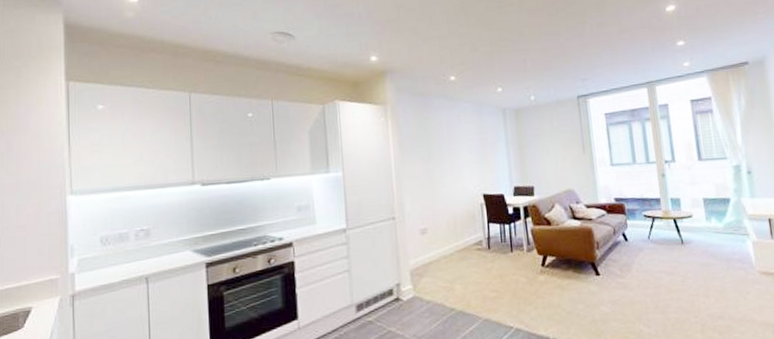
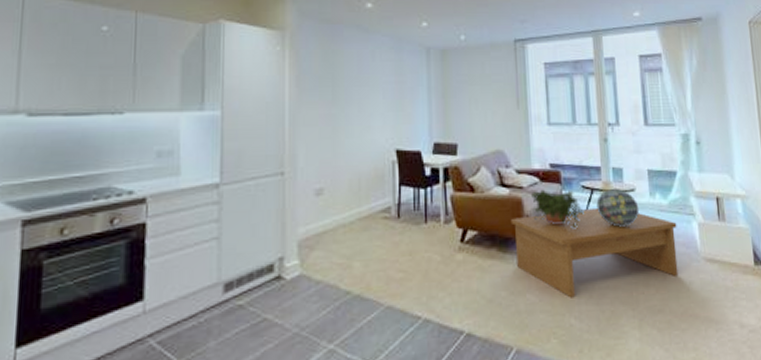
coffee table: none [583,232,736,309] -> present [510,207,679,298]
potted plant: none [600,219,648,252] -> present [531,189,585,229]
decorative sphere: none [658,215,697,248] -> present [596,188,640,227]

